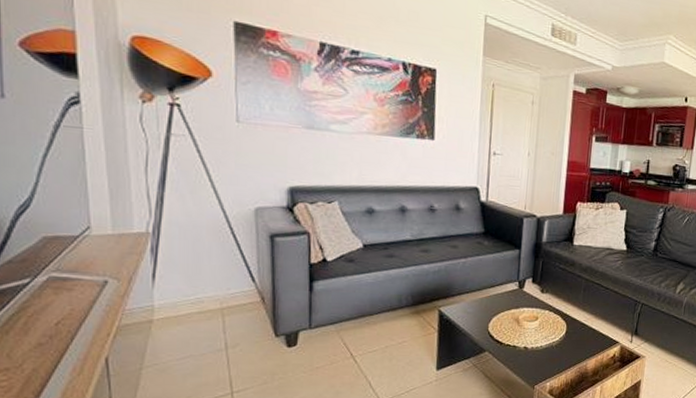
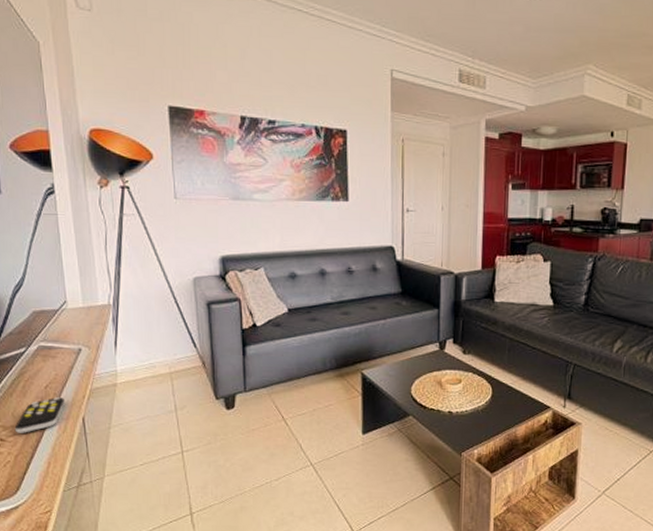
remote control: none [10,334,82,377] -> present [14,396,65,433]

